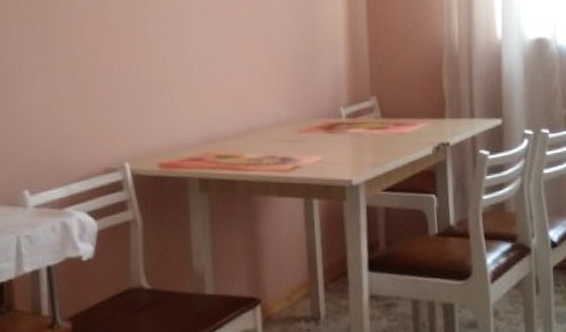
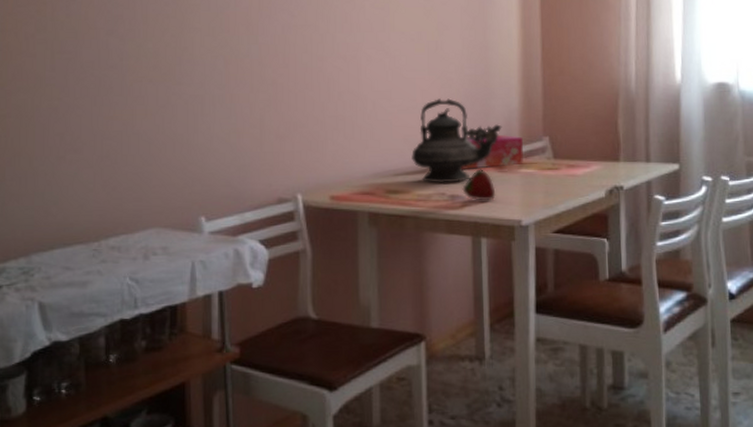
teapot: none [240,60,330,147] -> present [412,98,502,183]
tissue box: none [291,96,352,132] -> present [461,135,524,169]
fruit: none [292,130,326,163] -> present [462,169,496,201]

